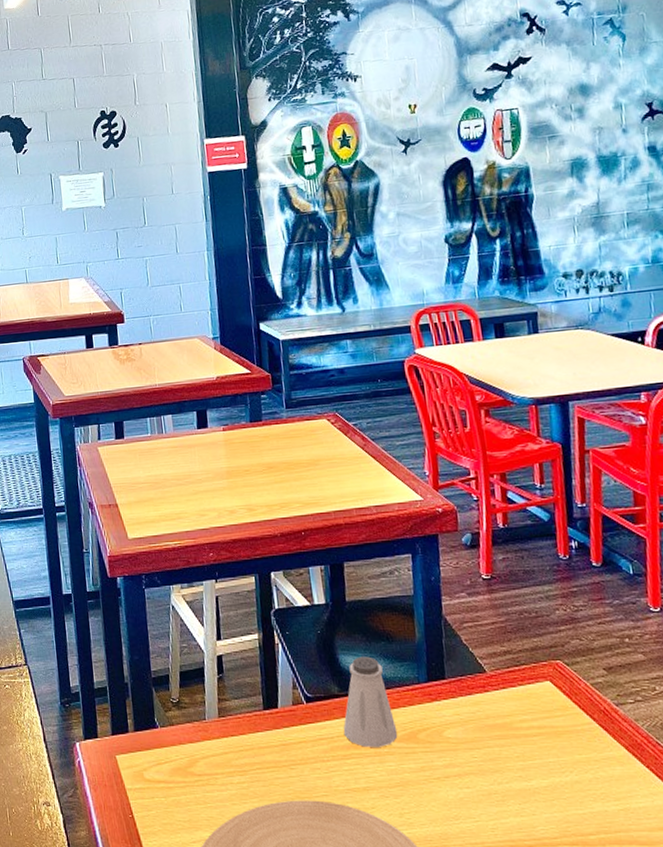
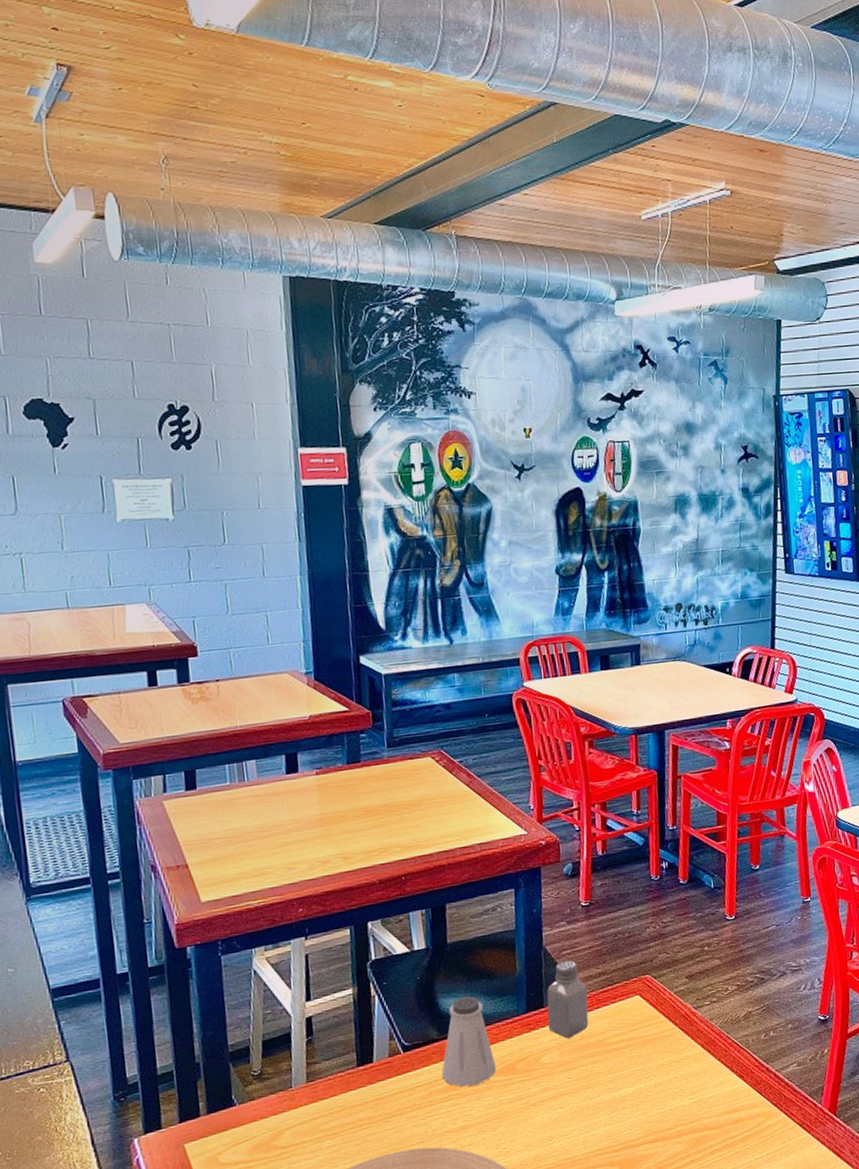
saltshaker: none [448,634,494,715] -> present [547,960,589,1039]

